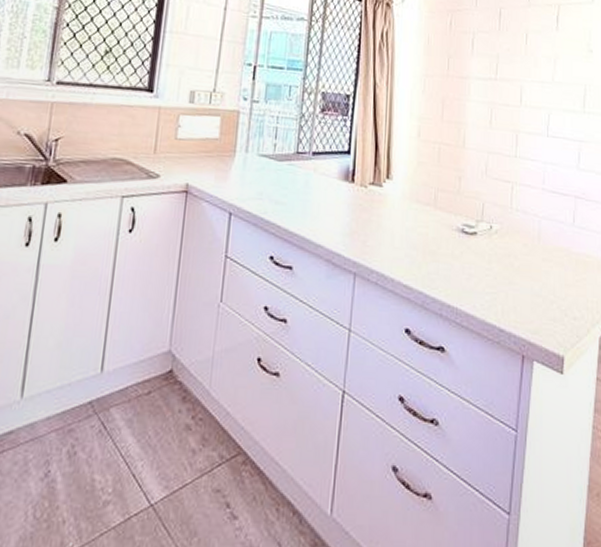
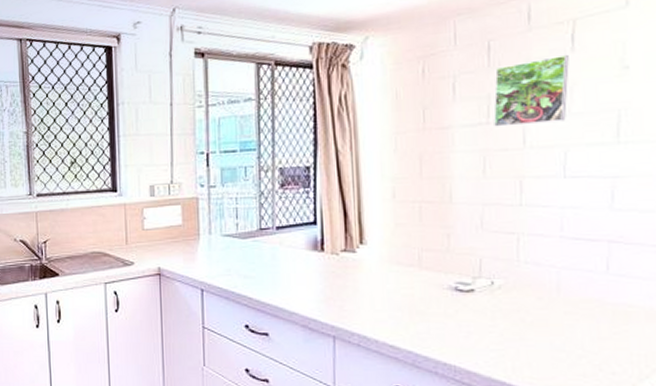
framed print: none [500,31,554,88] -> present [493,54,569,127]

